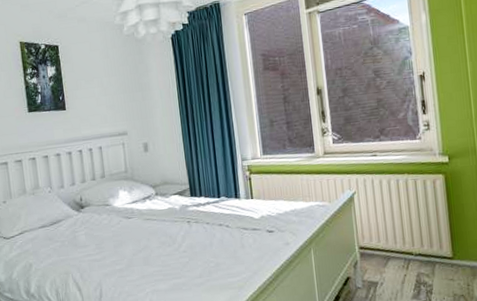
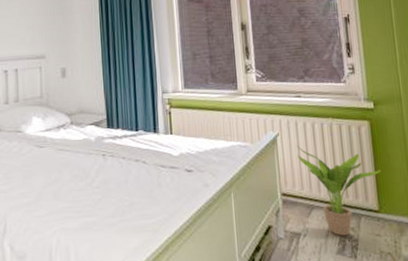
potted plant: none [373,202,455,283] -> present [297,145,381,236]

